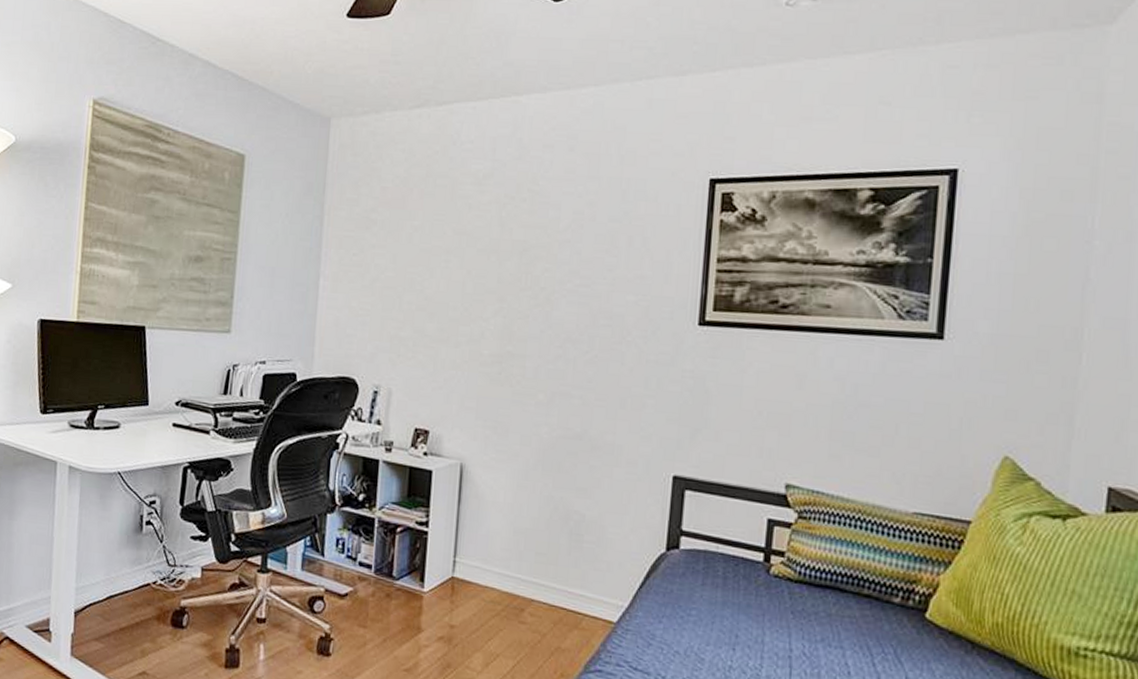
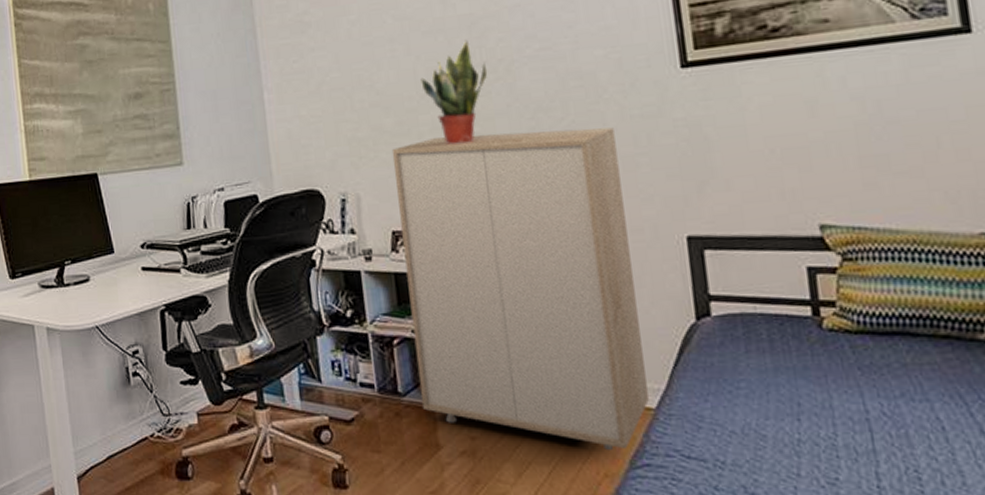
storage cabinet: none [413,349,630,655] -> present [391,127,649,451]
potted plant: none [467,263,530,360] -> present [420,39,488,145]

